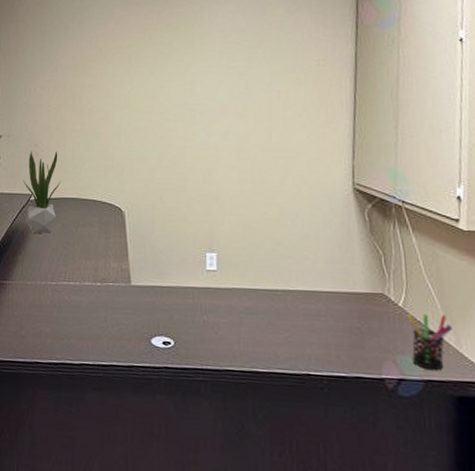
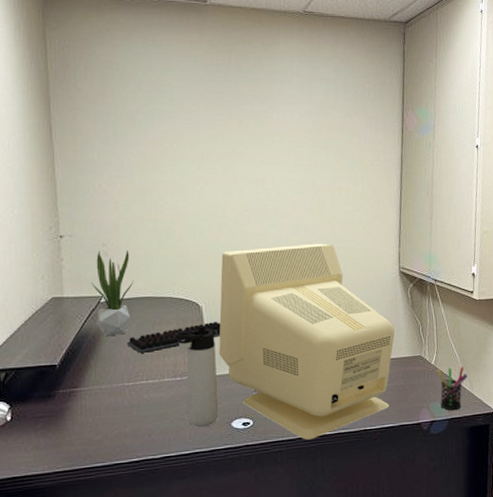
computer keyboard: none [52,228,143,254] -> present [127,321,221,353]
thermos bottle: none [96,232,138,340] -> present [174,326,219,428]
monitor: none [141,151,348,374] -> present [219,243,395,440]

